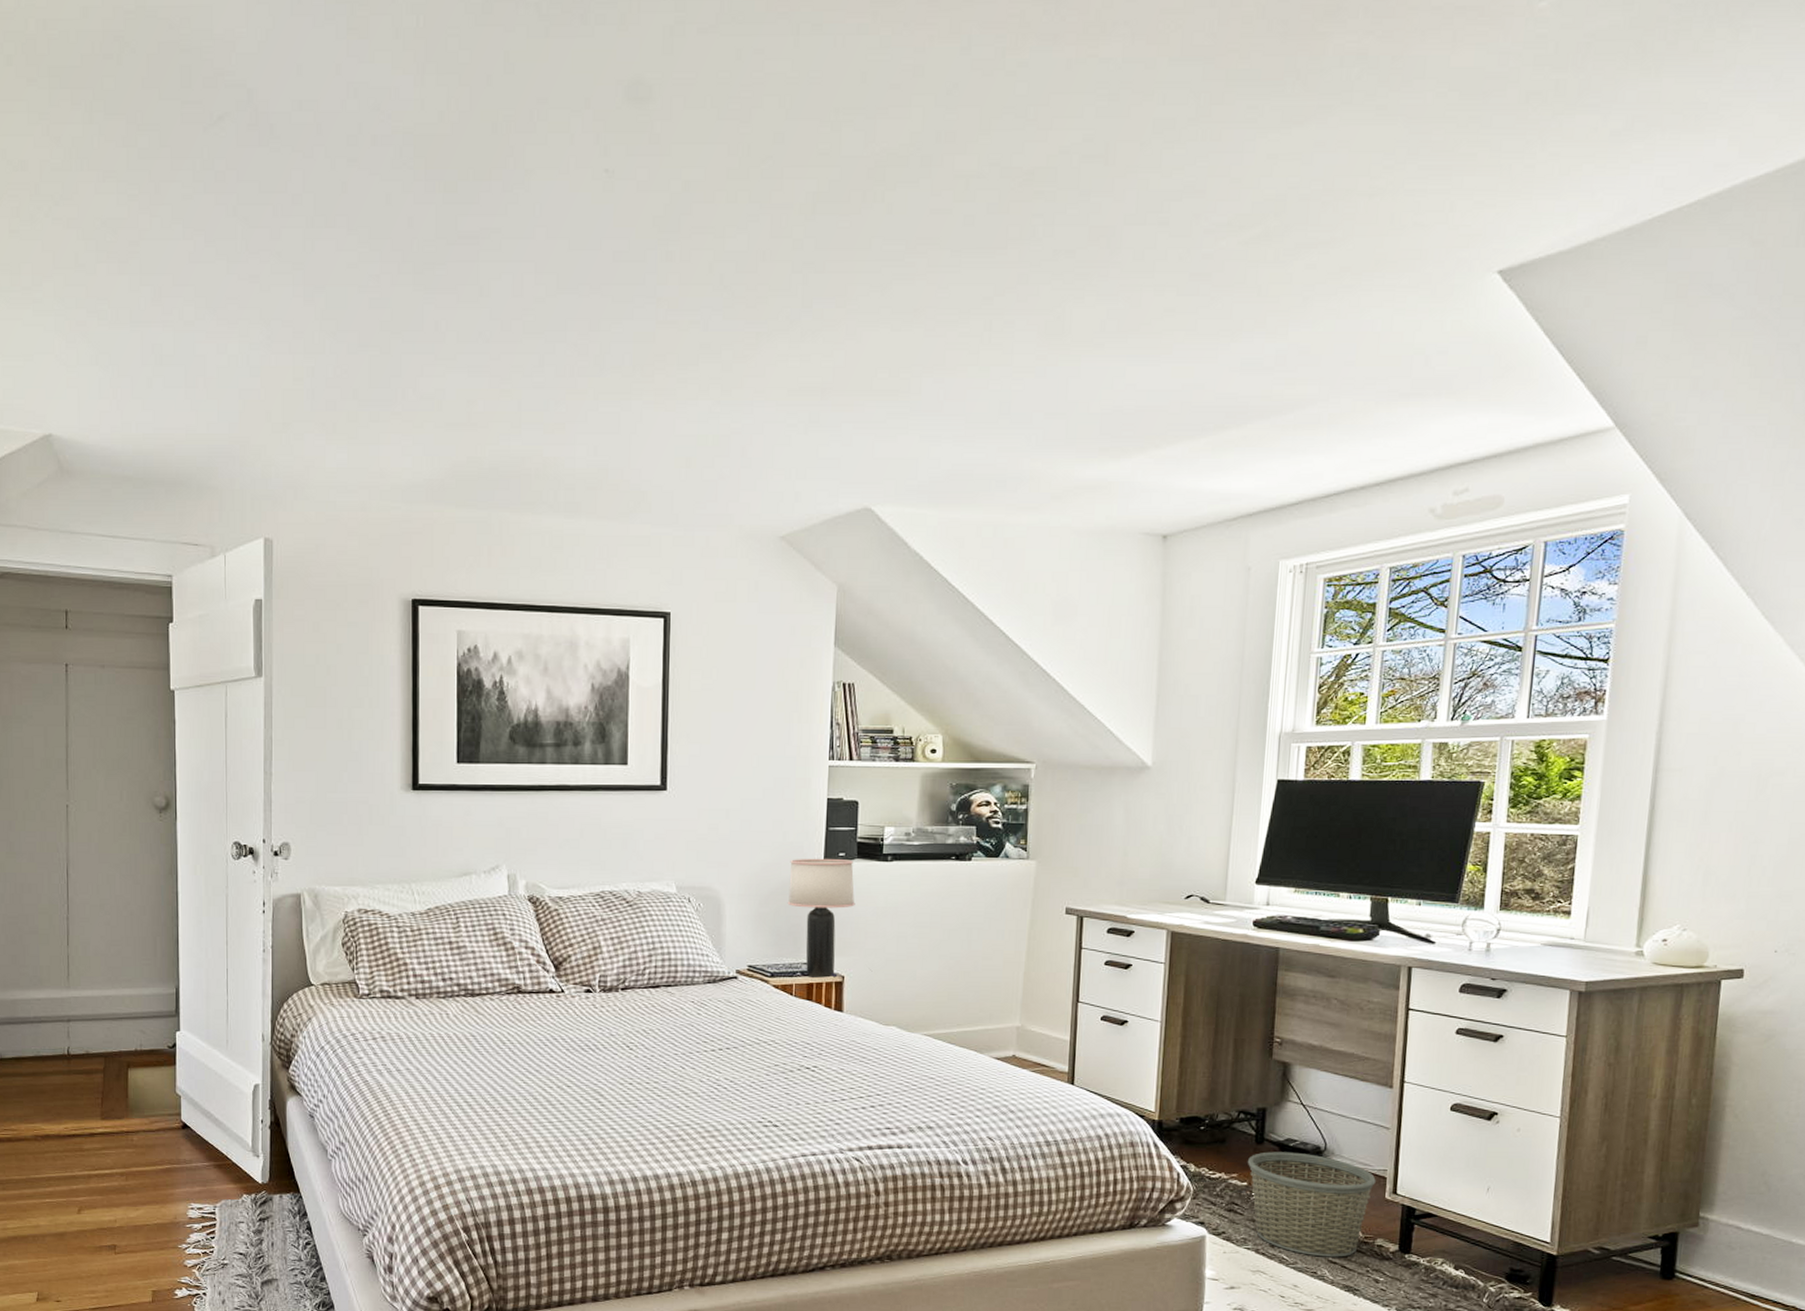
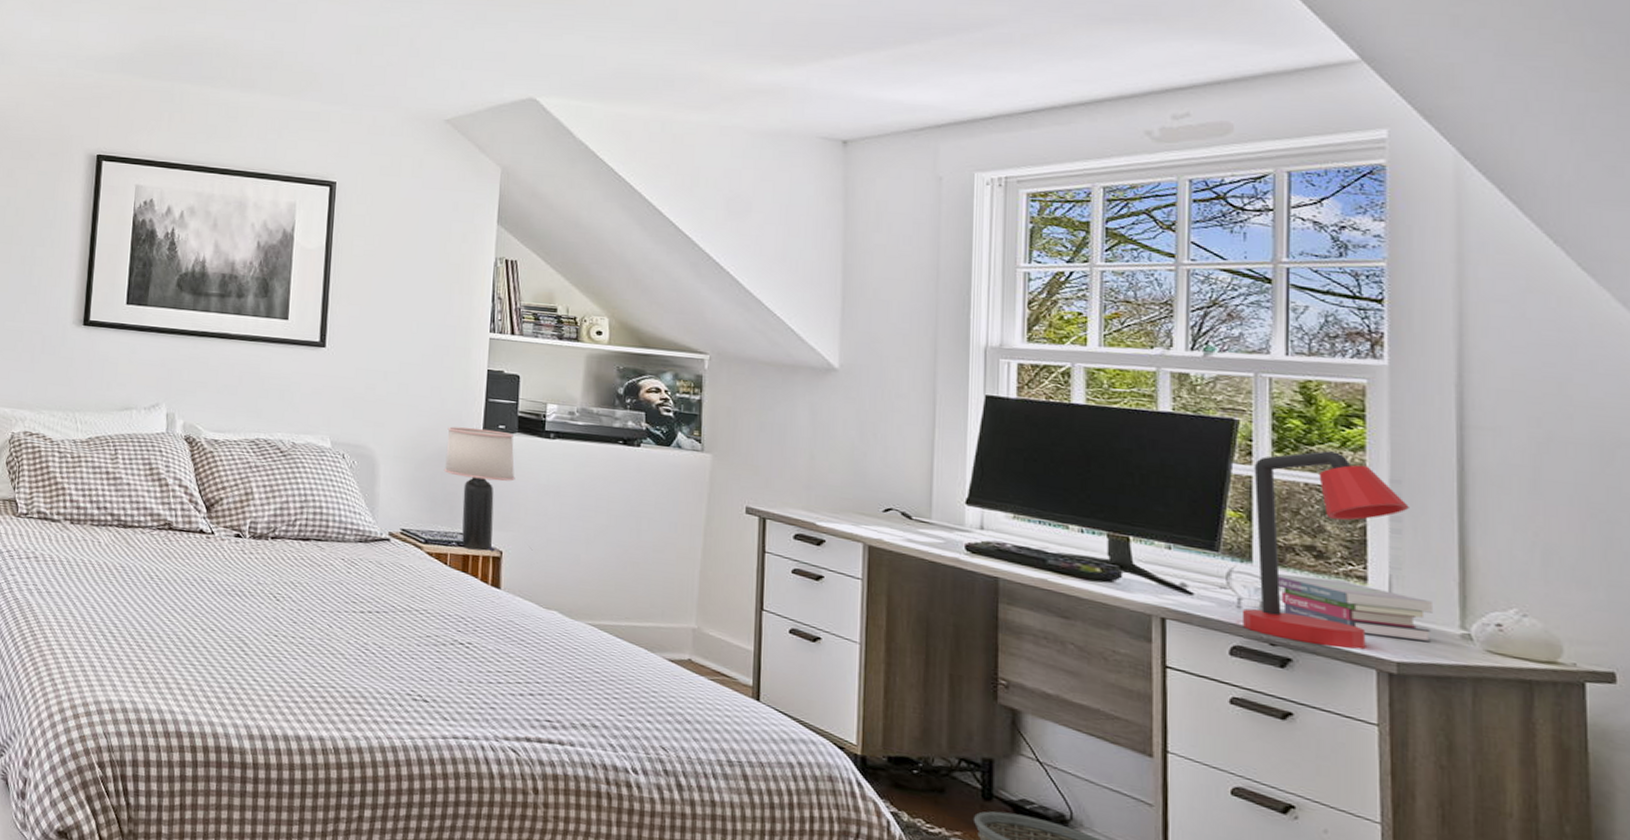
desk lamp: none [1471,803,1609,975] -> present [1242,450,1409,650]
books: none [1502,916,1618,962] -> present [1278,573,1434,643]

